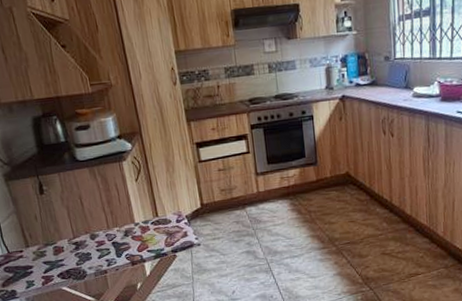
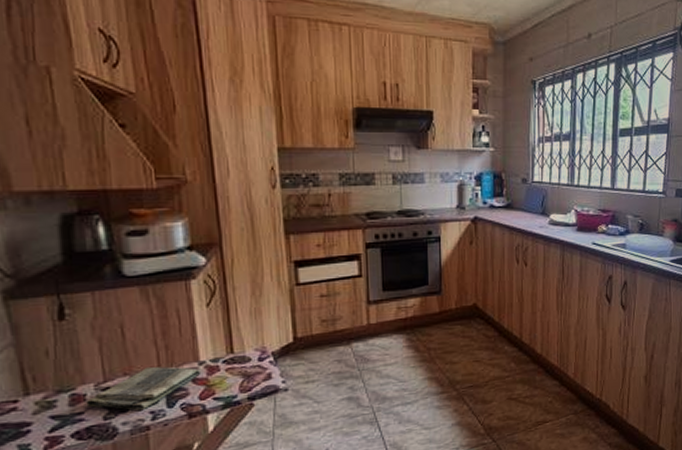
dish towel: none [64,227,136,259] -> present [85,366,200,411]

